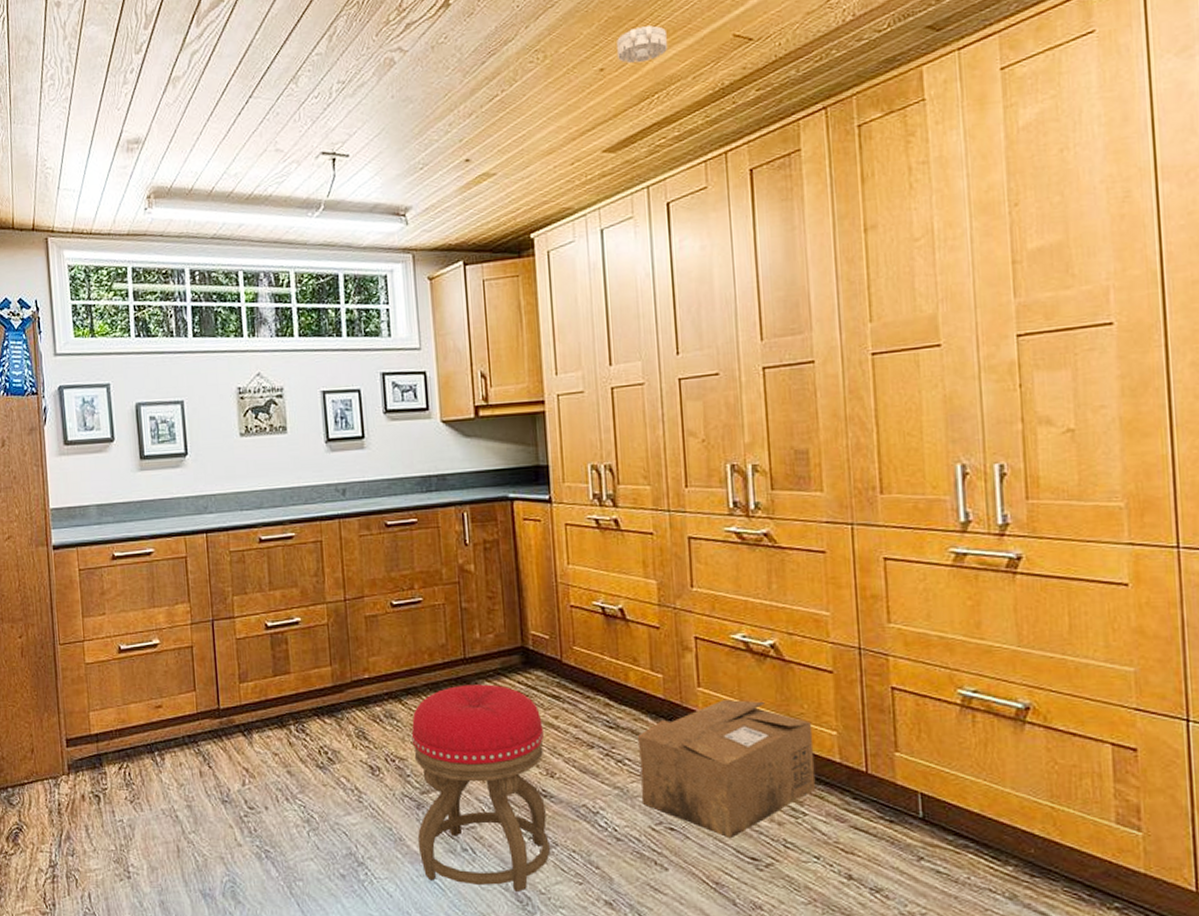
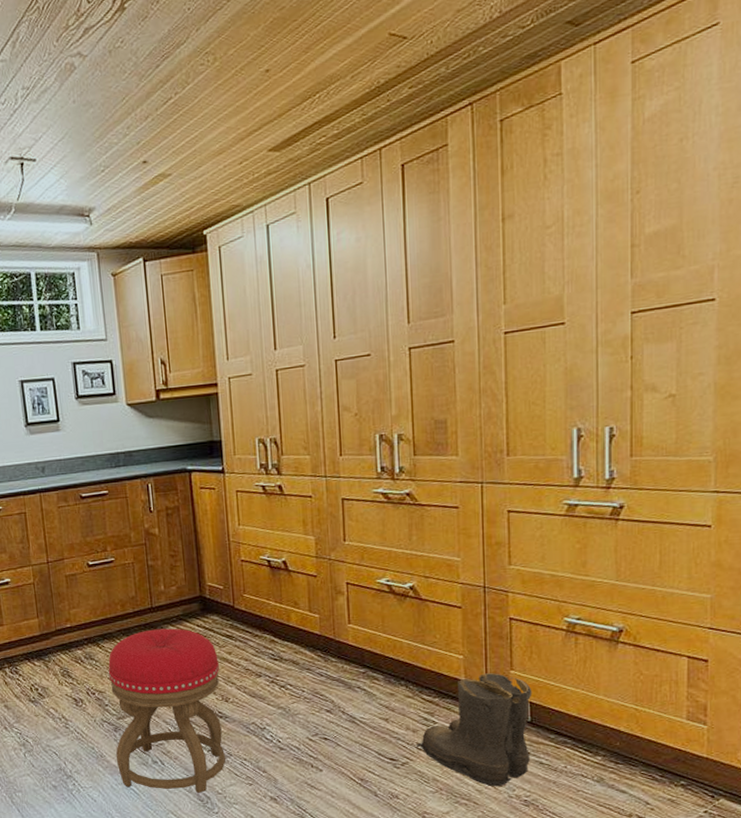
smoke detector: present [617,25,667,64] -> none [281,26,328,64]
cardboard box: present [637,700,817,839] -> none [297,633,445,745]
boots: none [783,755,924,899] -> present [417,673,532,786]

